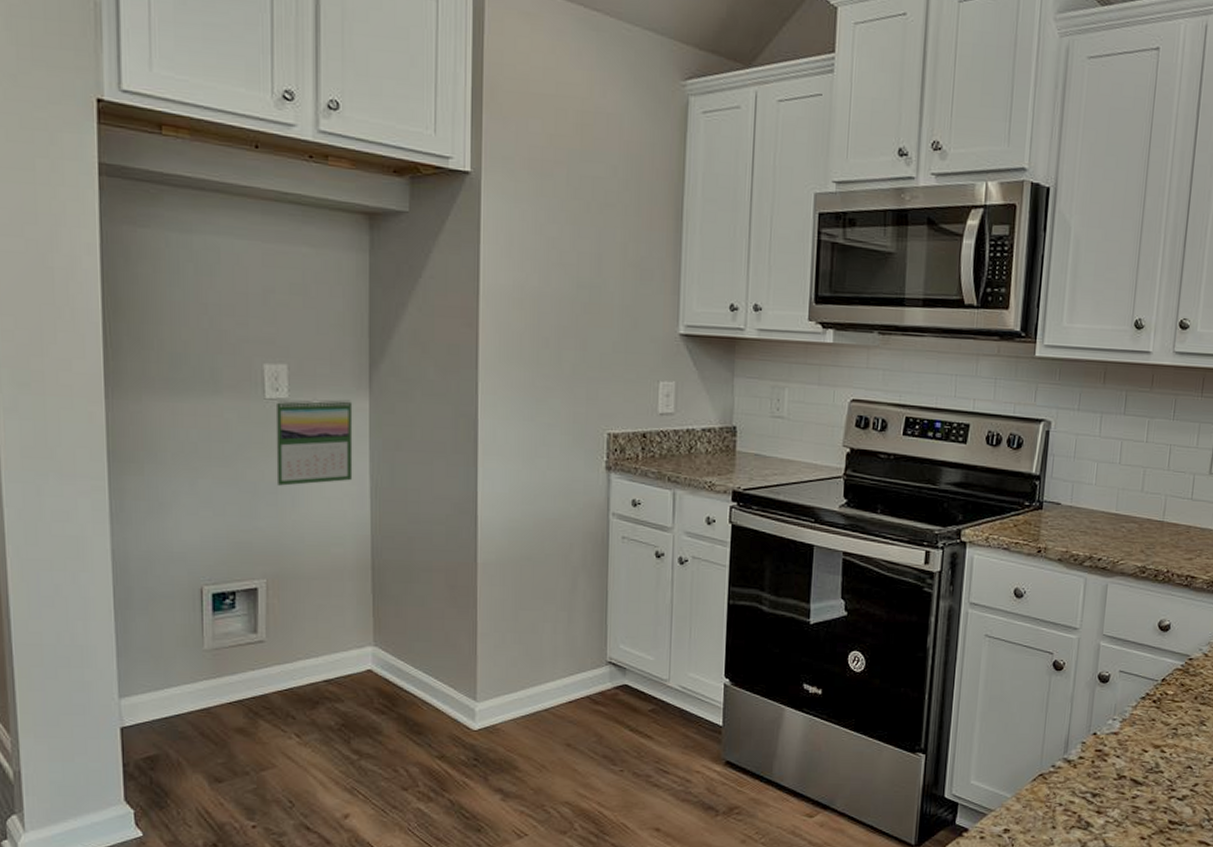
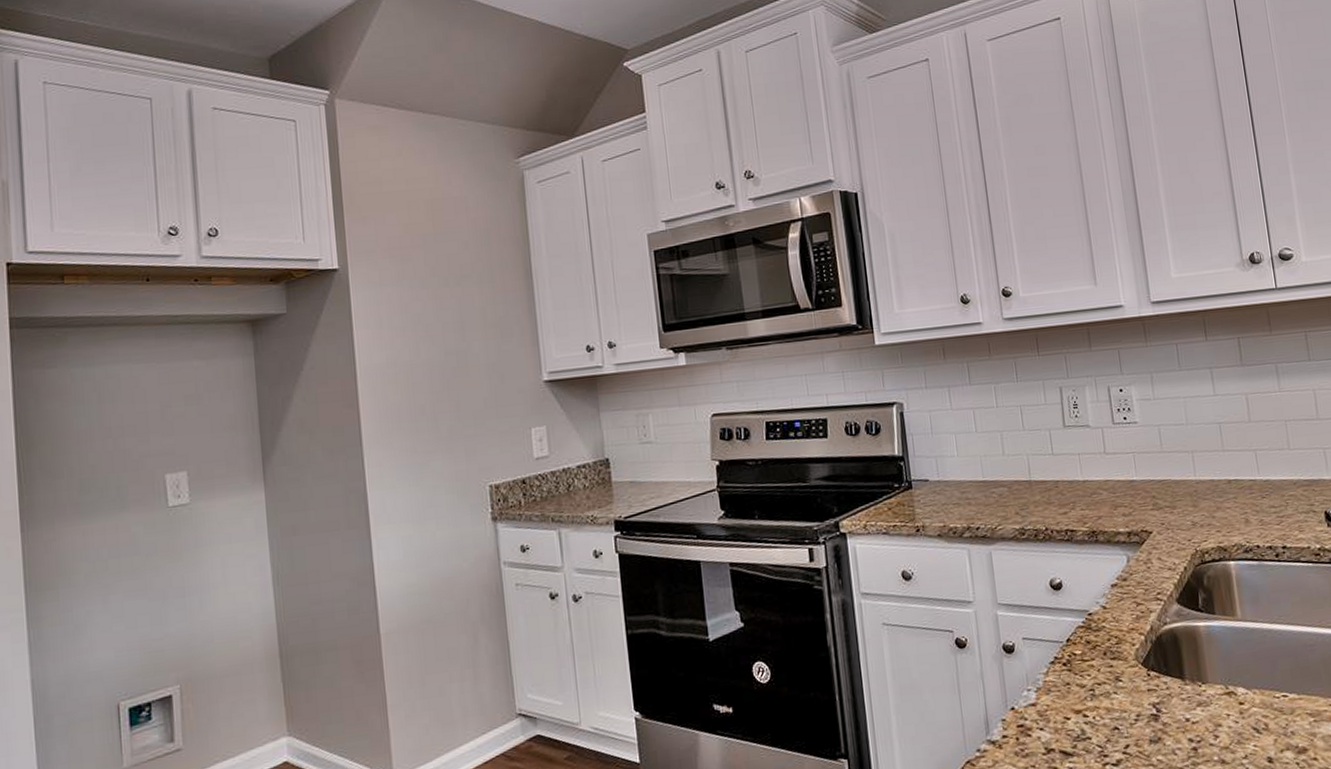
calendar: present [275,398,353,486] -> none [178,494,255,589]

